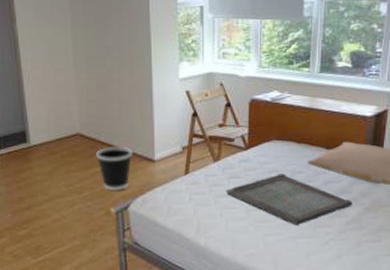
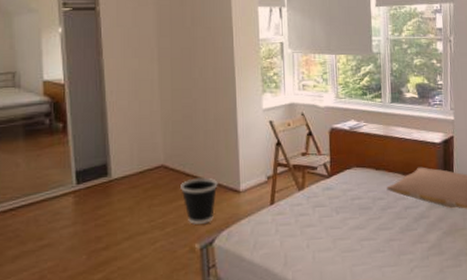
serving tray: present [225,174,352,225] -> none [311,200,432,253]

